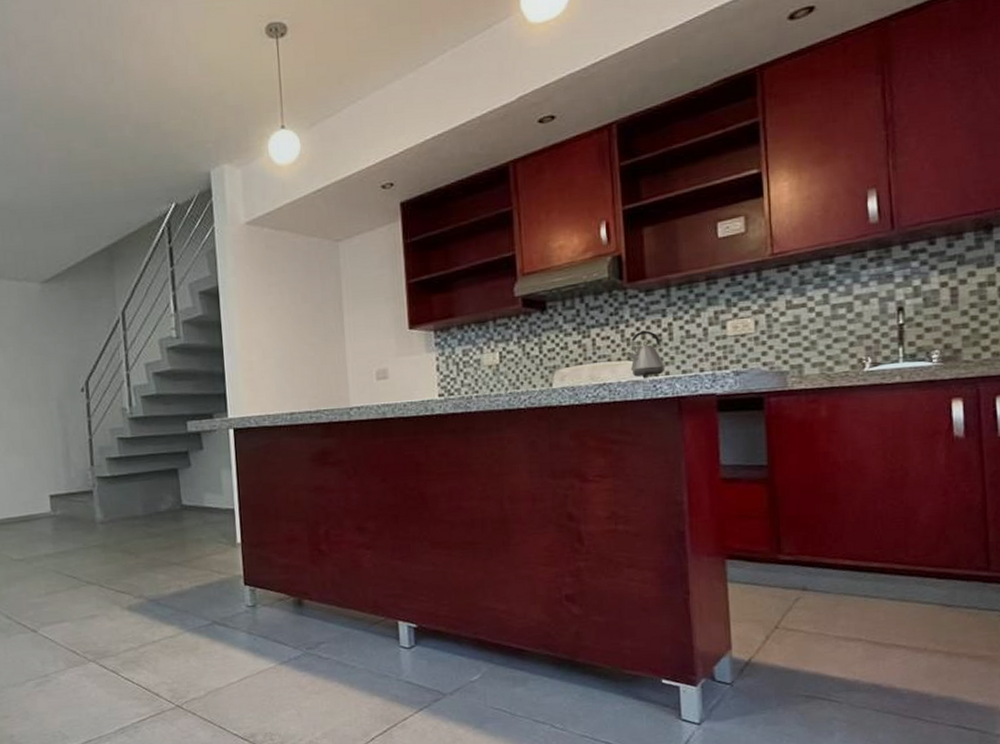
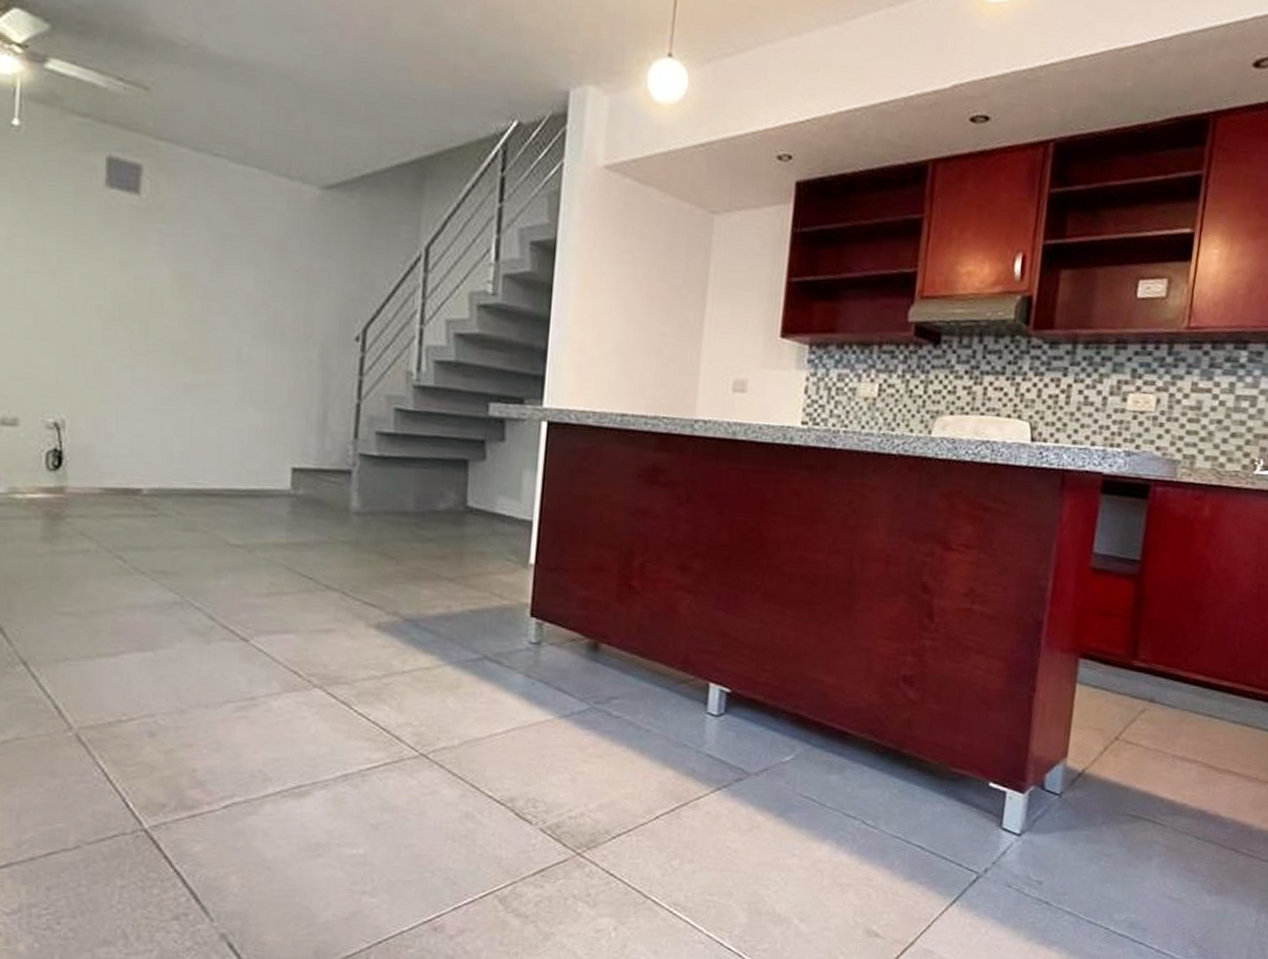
kettle: present [627,330,665,377] -> none [1018,387,1057,441]

